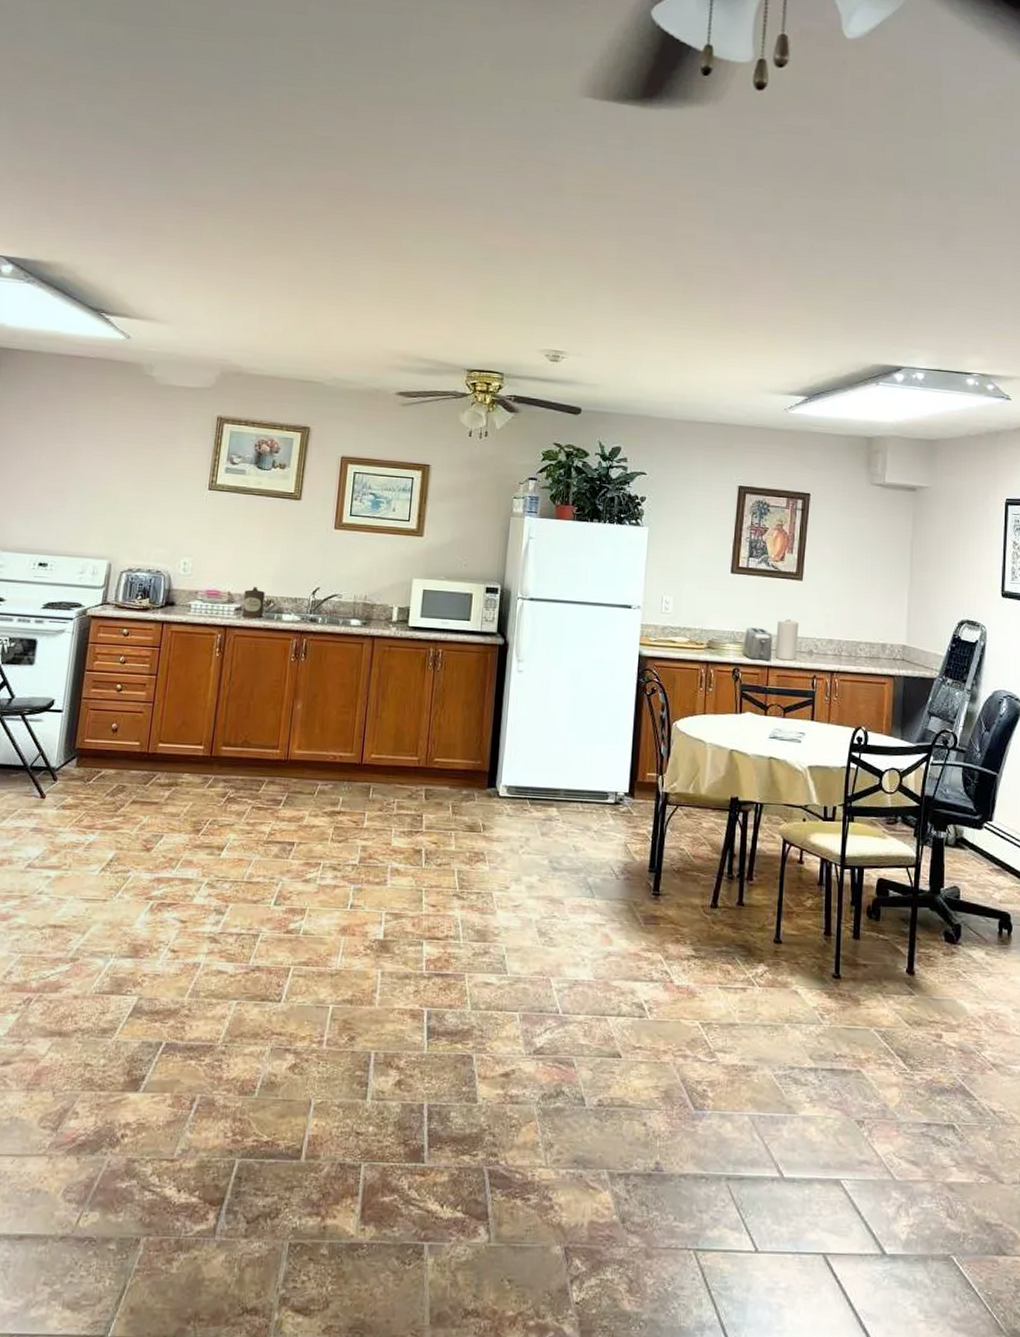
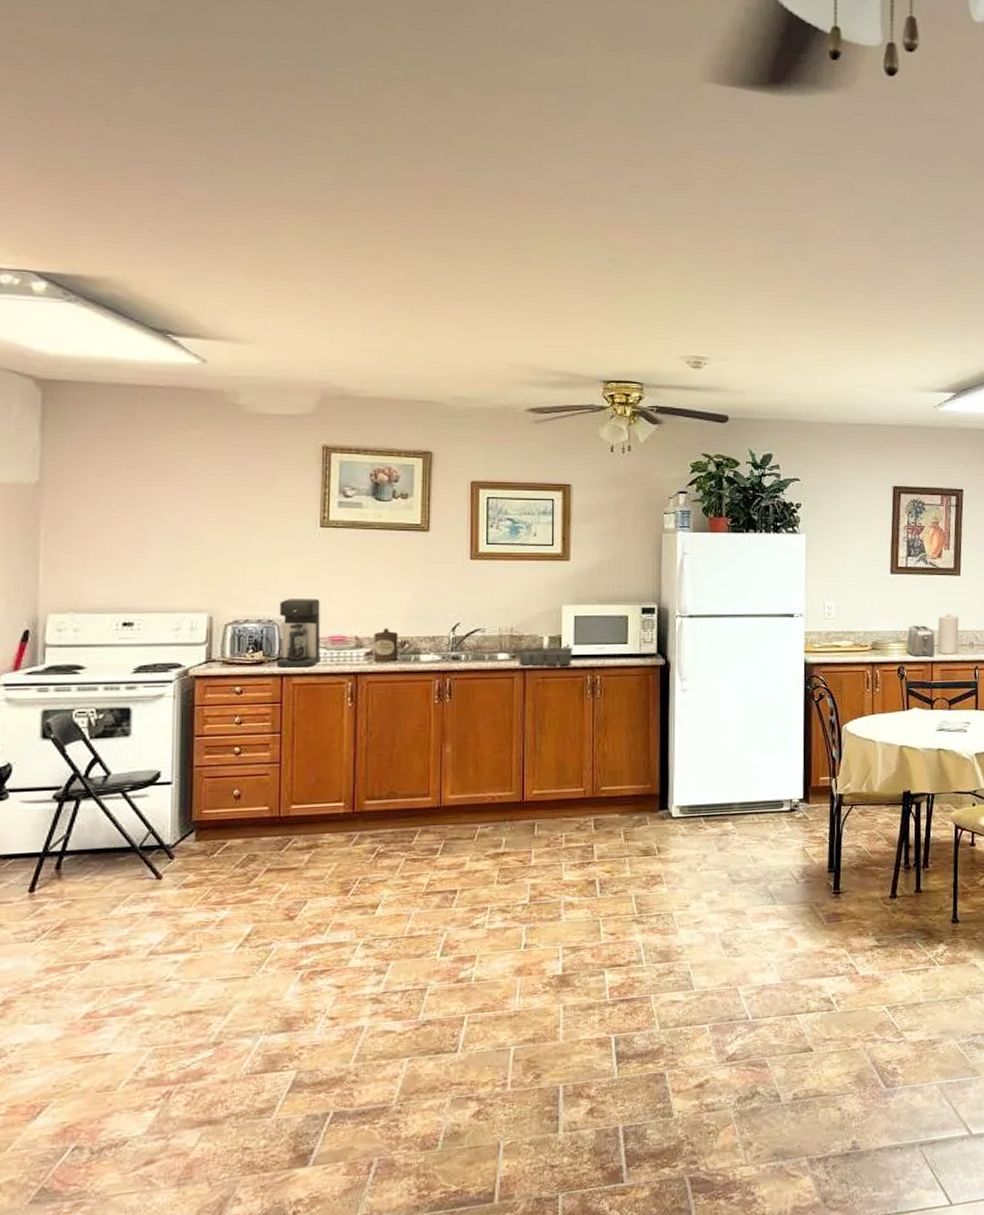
coffee maker: none [159,553,202,617] -> present [277,598,321,668]
dish rack: none [369,612,419,637] -> present [517,643,573,666]

